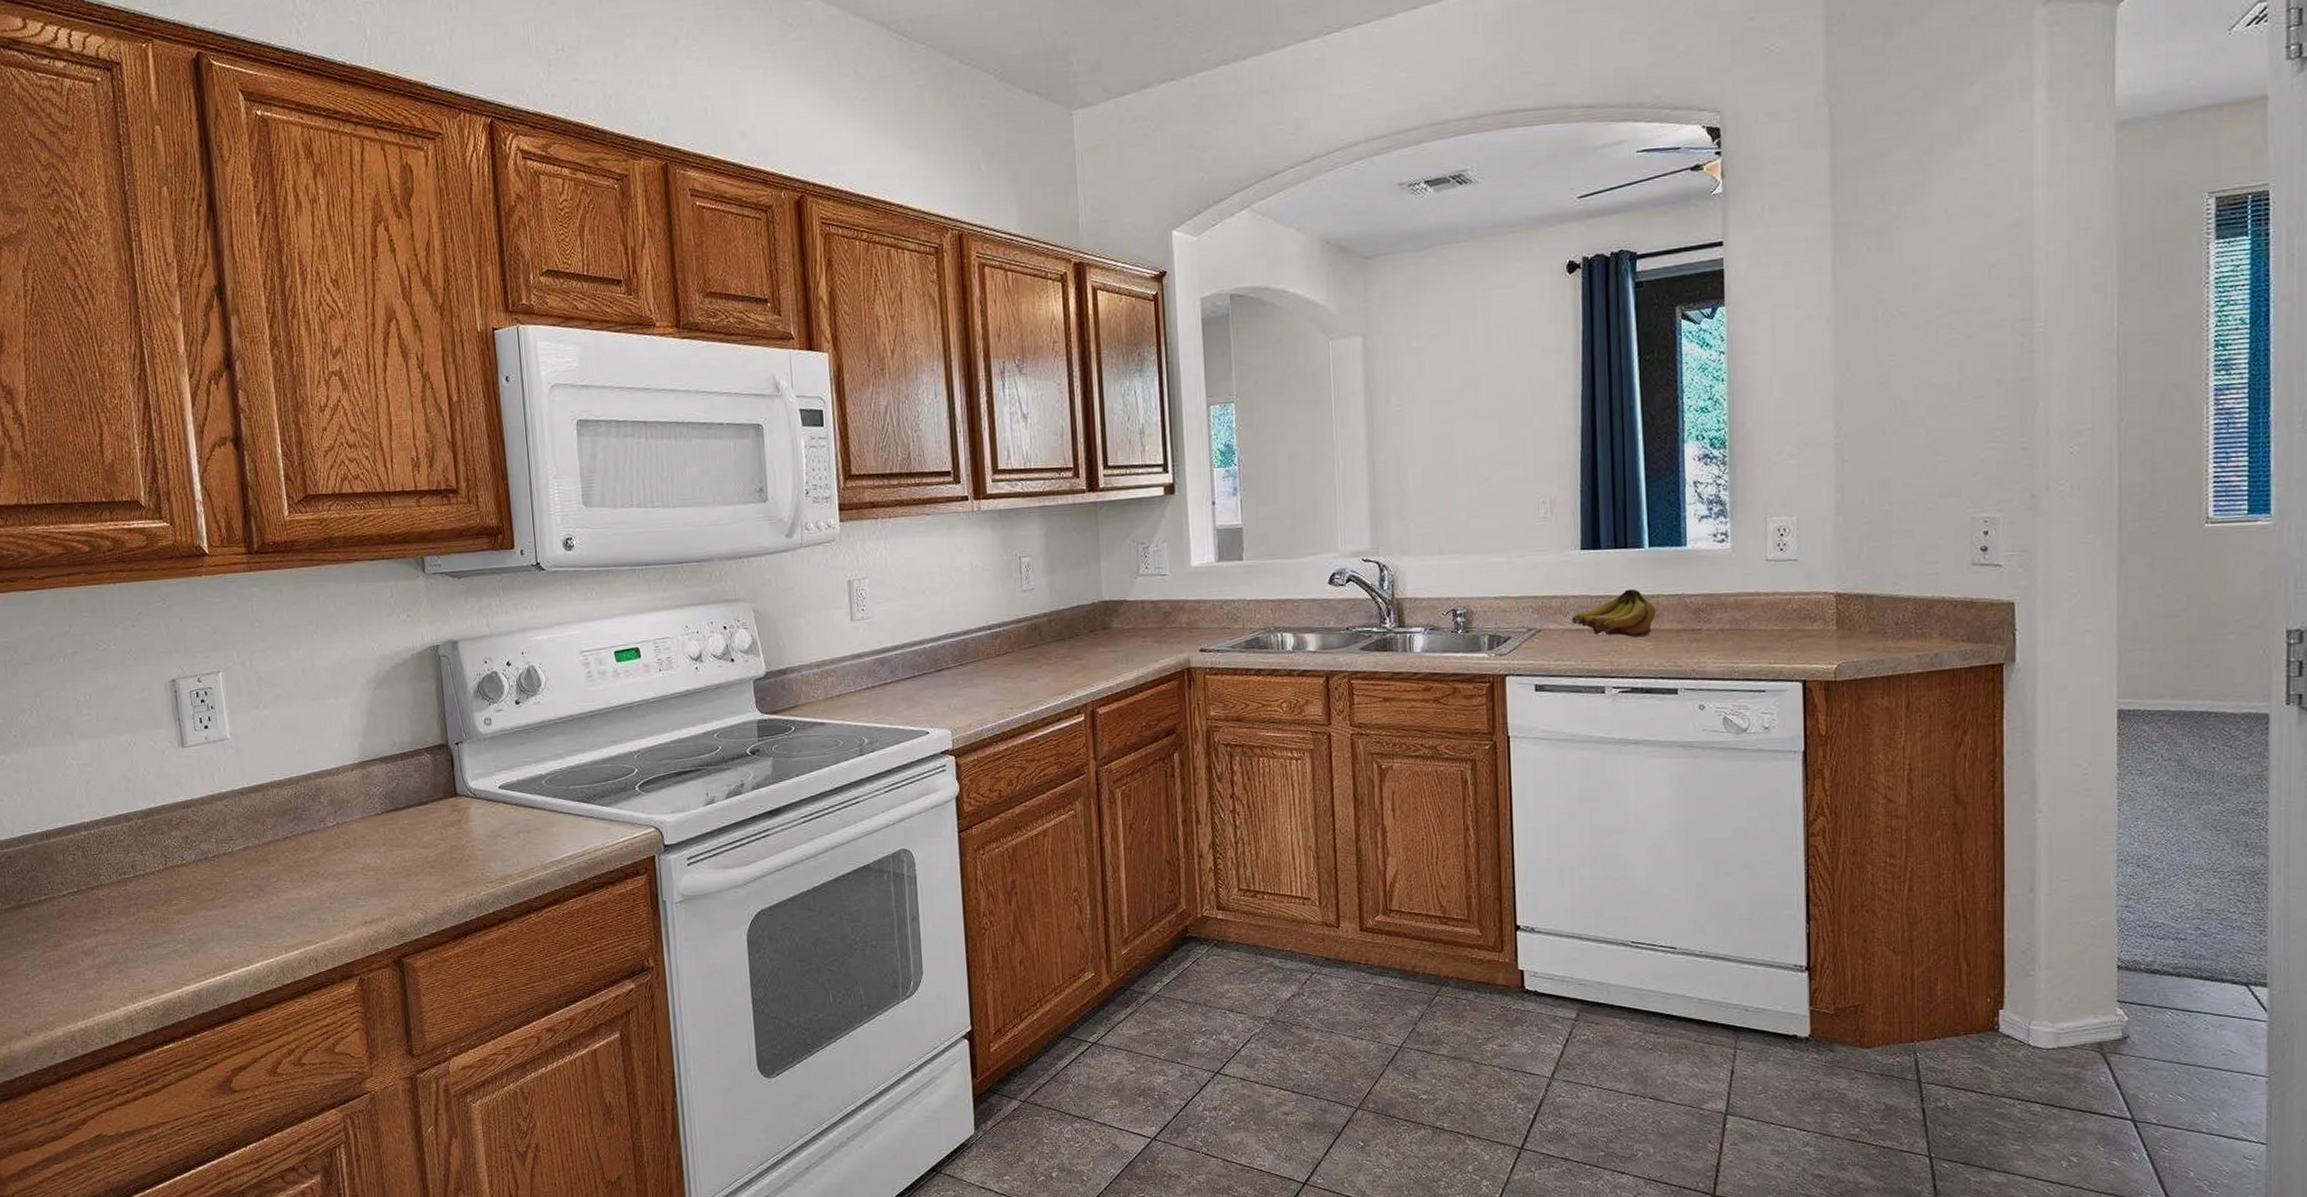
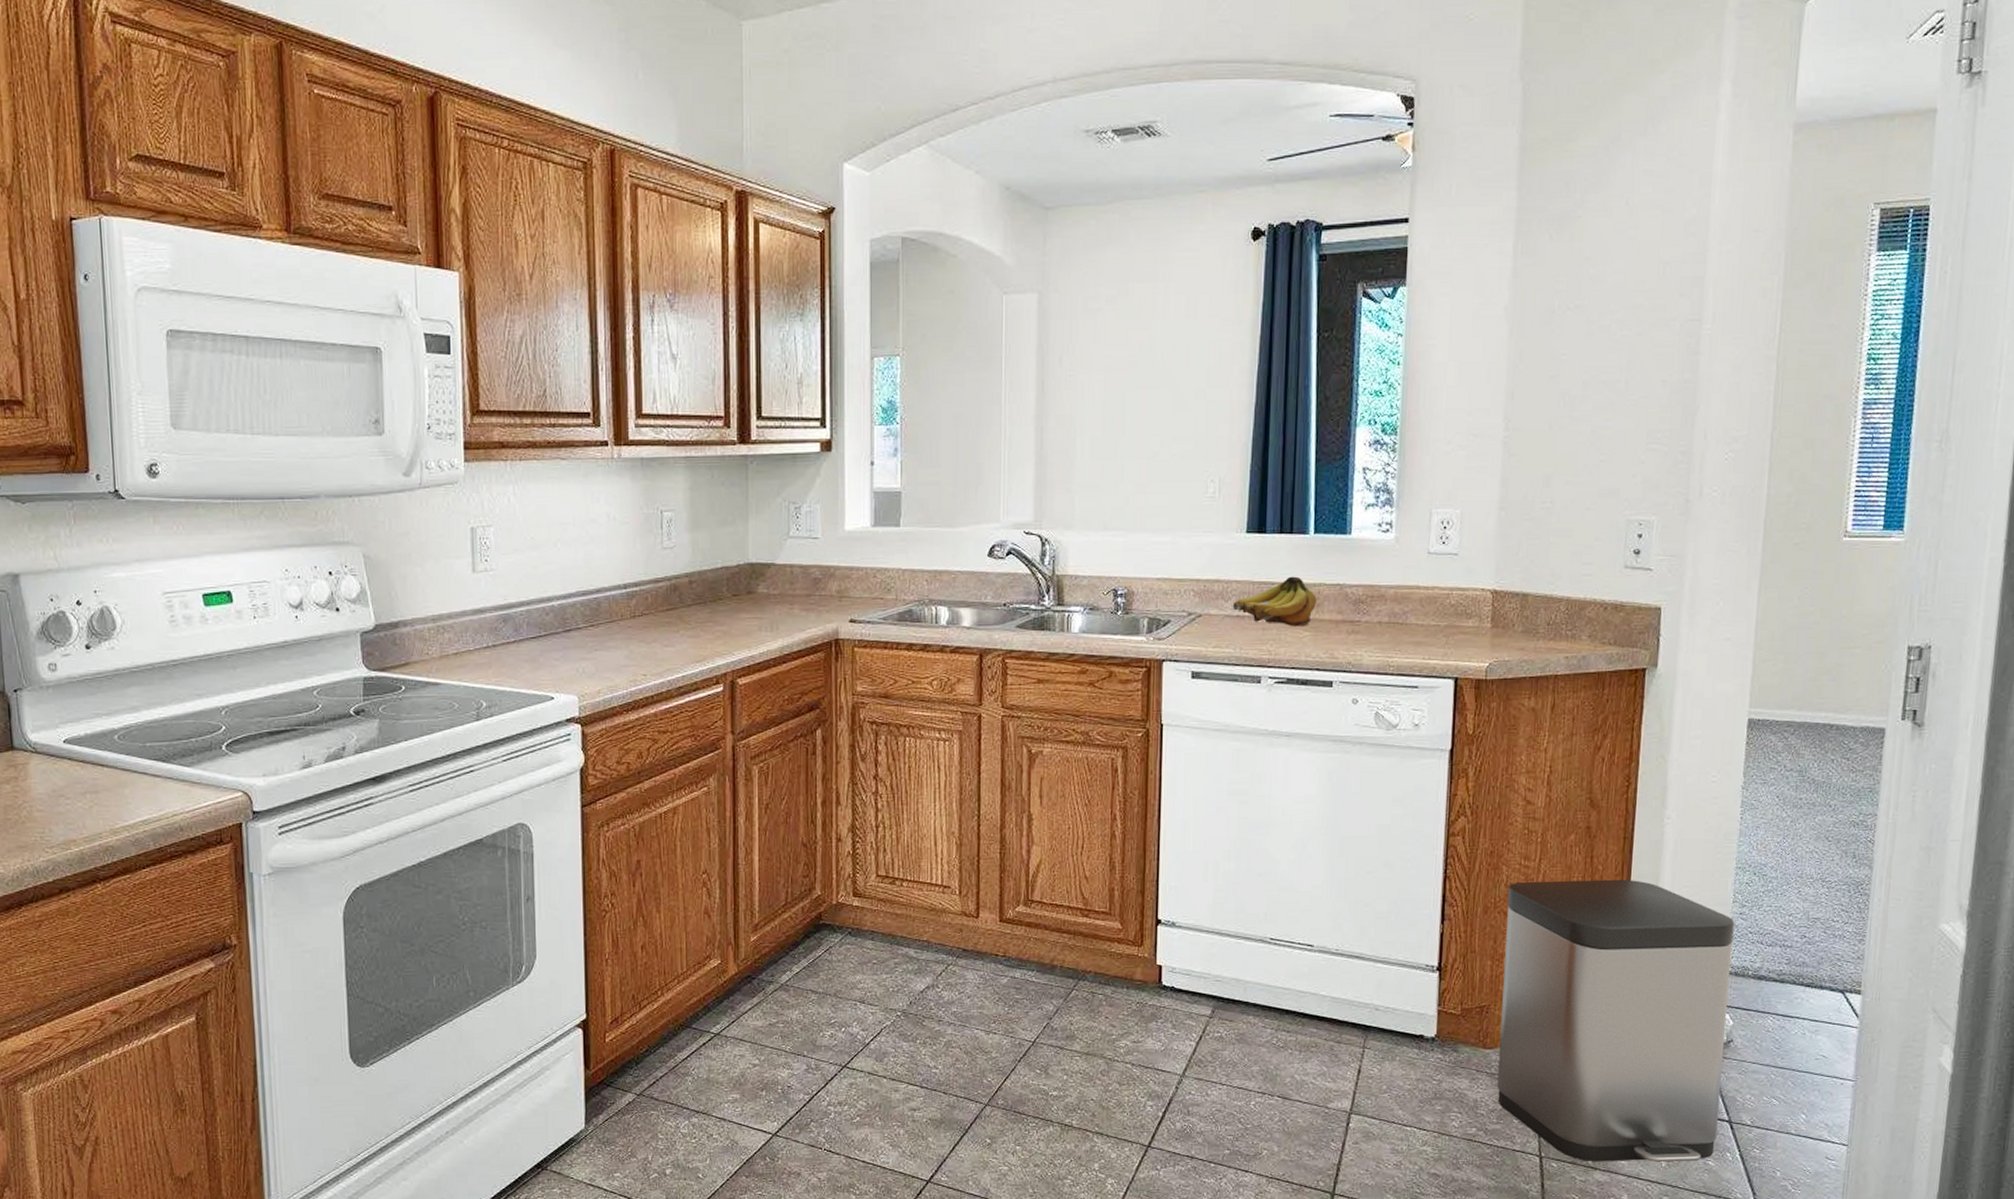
pedal bin: none [1874,874,2121,1163] -> present [1497,879,1735,1163]

